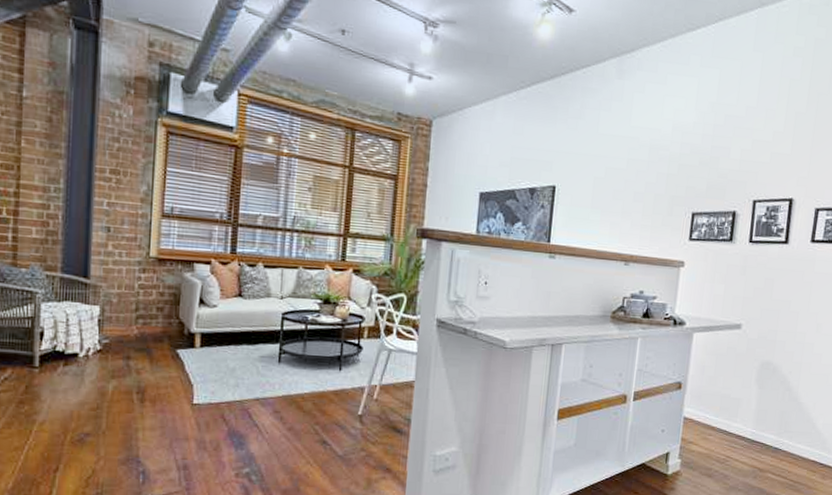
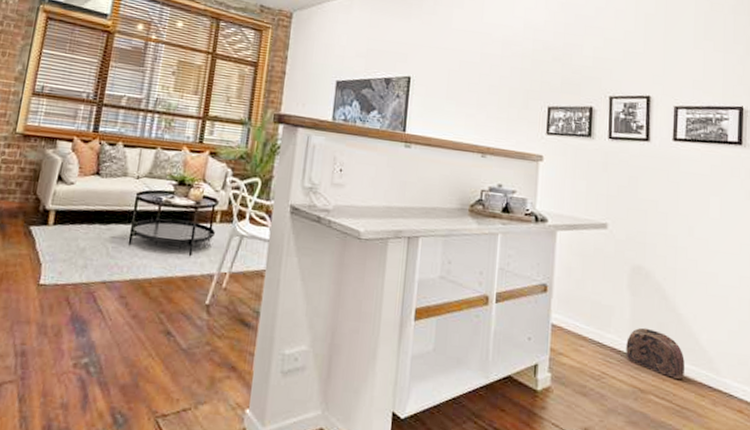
bag: none [749,416,801,458] -> present [626,327,685,379]

